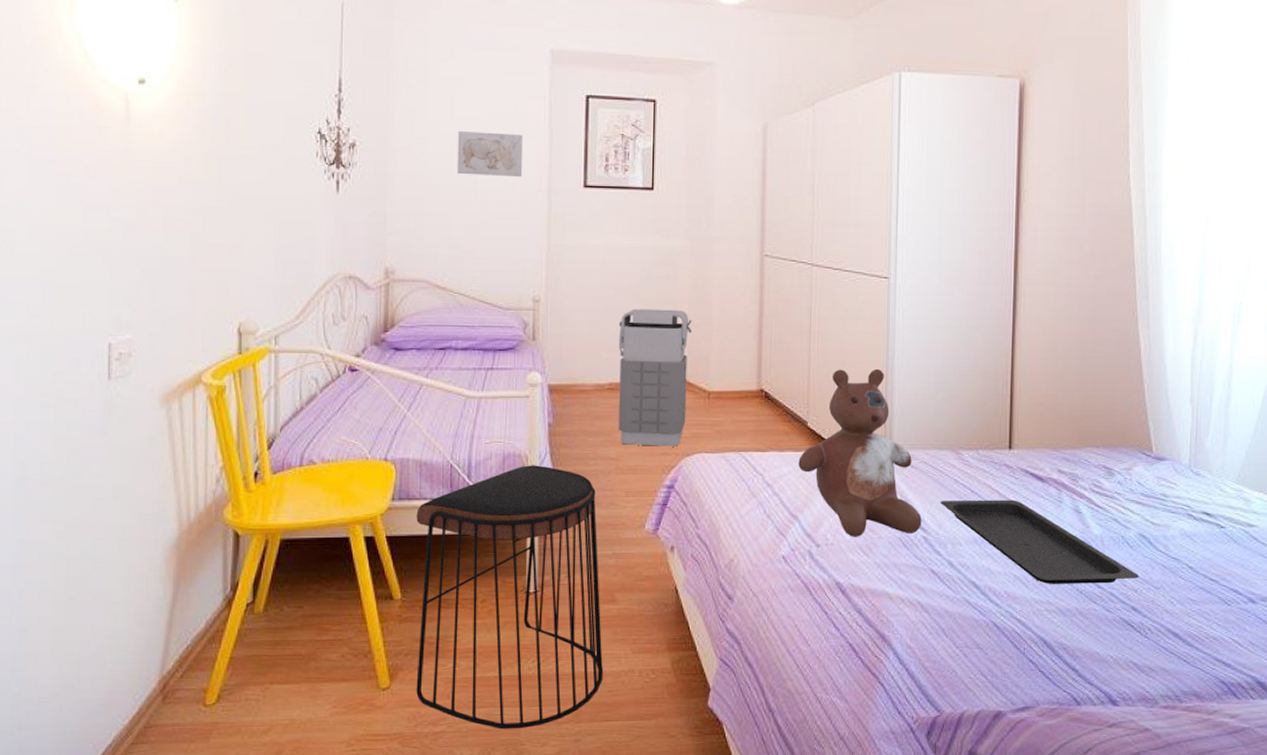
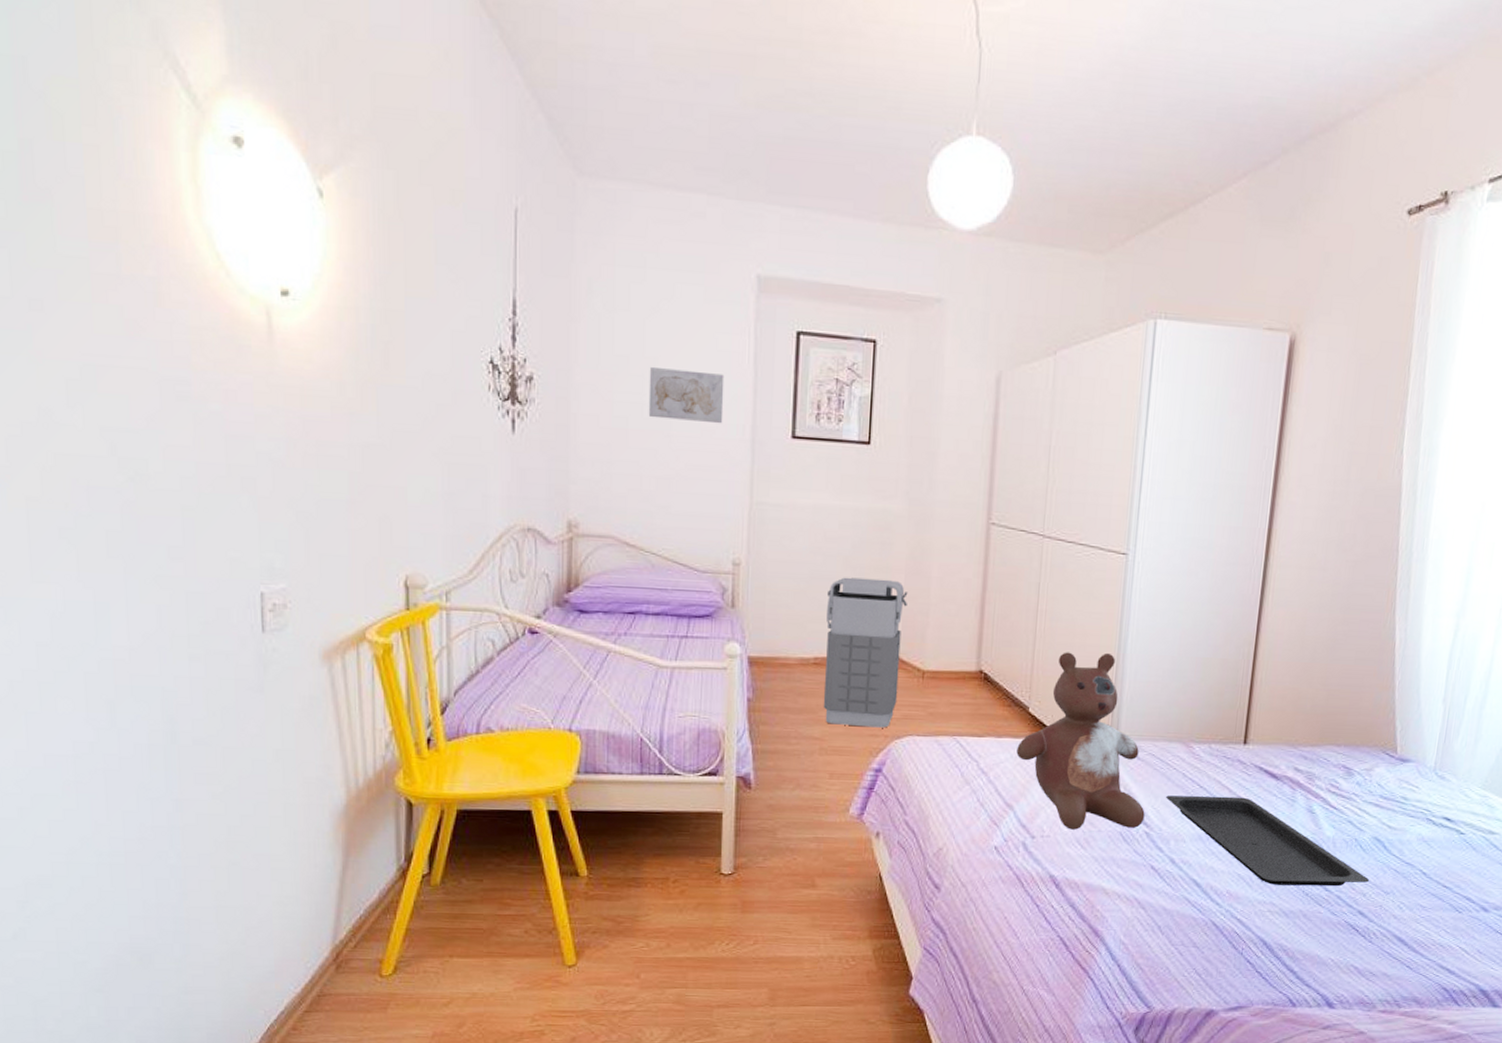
stool: present [416,465,603,730] -> none [603,742,801,1011]

